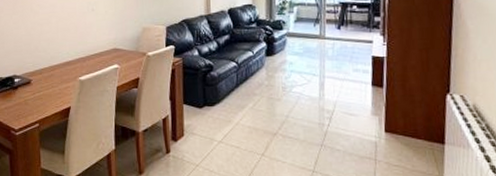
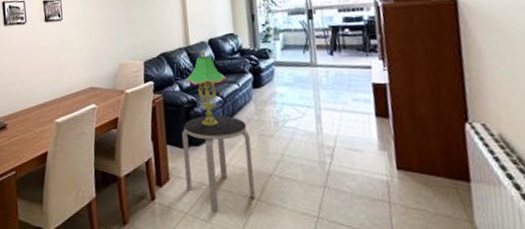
side table: none [197,79,261,164] -> present [181,115,256,211]
table lamp: none [205,19,243,89] -> present [186,50,227,127]

